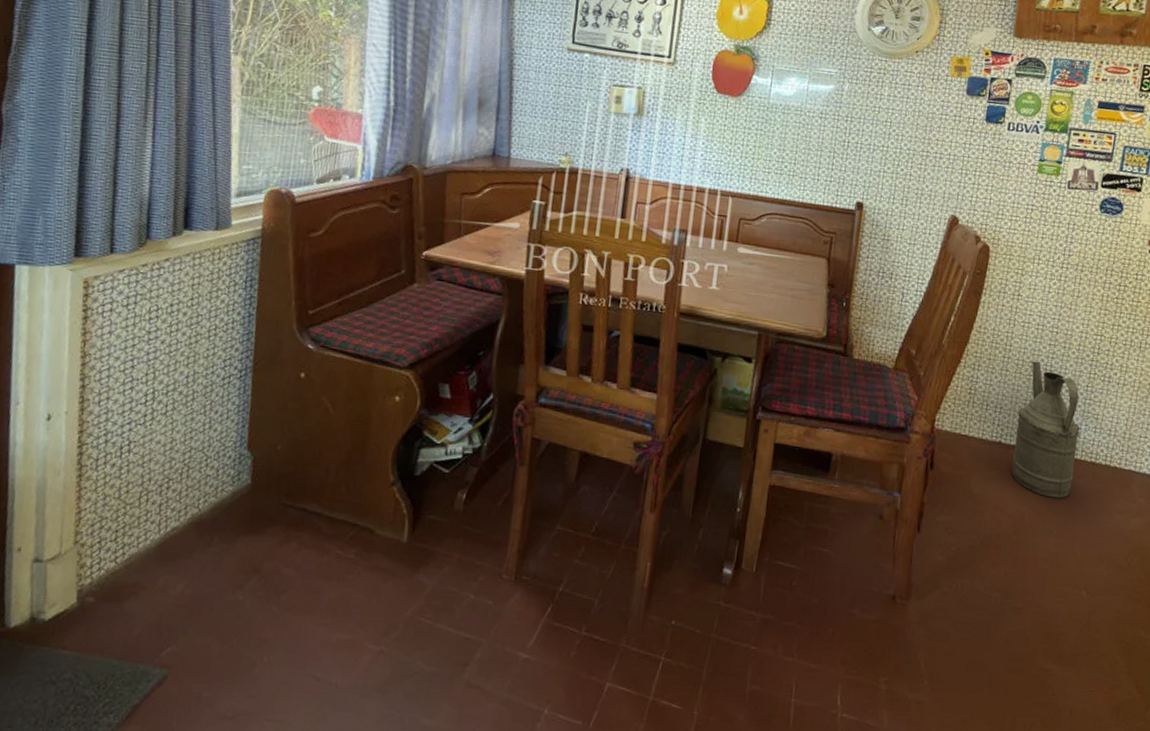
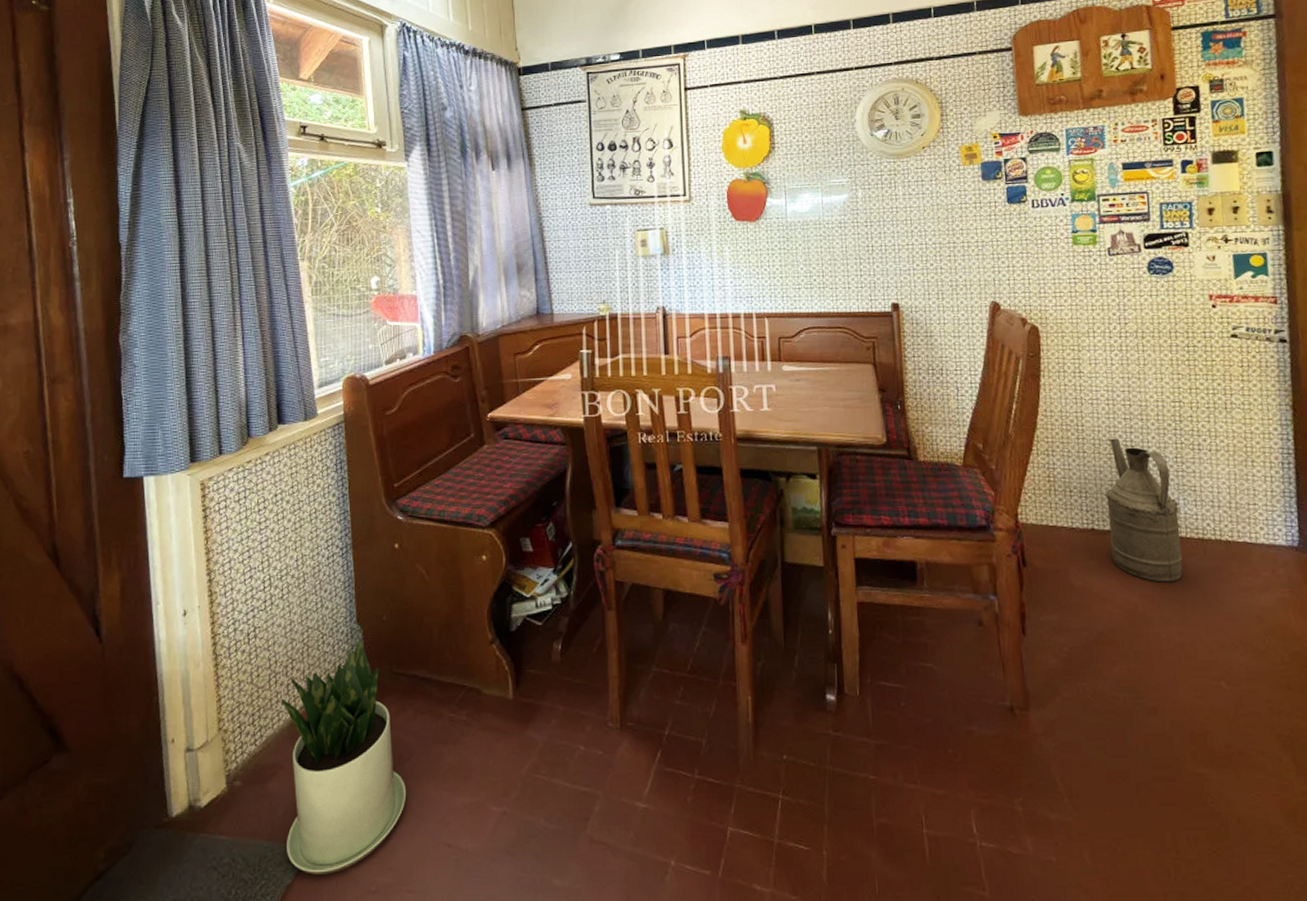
planter: none [138,466,280,698] -> present [280,639,407,875]

